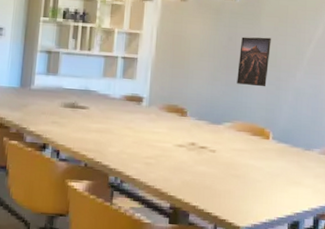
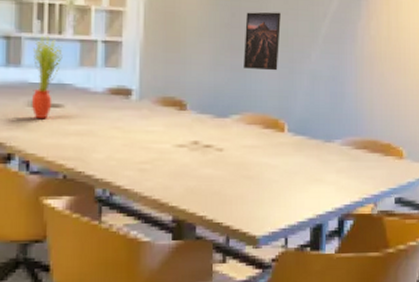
potted plant: none [64,52,91,118] -> present [32,36,63,120]

